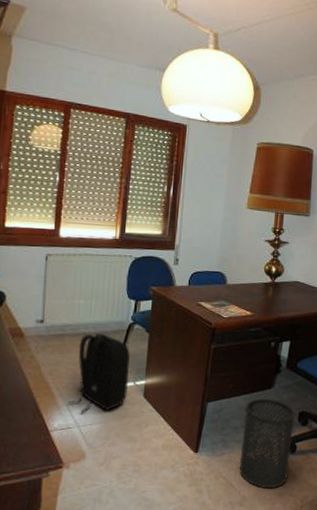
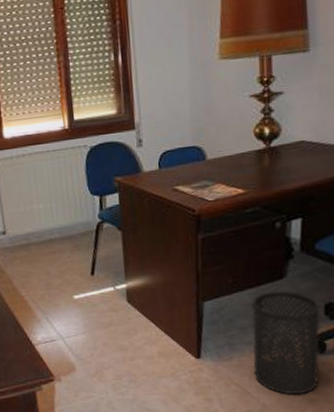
backpack: present [68,334,130,412] -> none [47,238,108,323]

